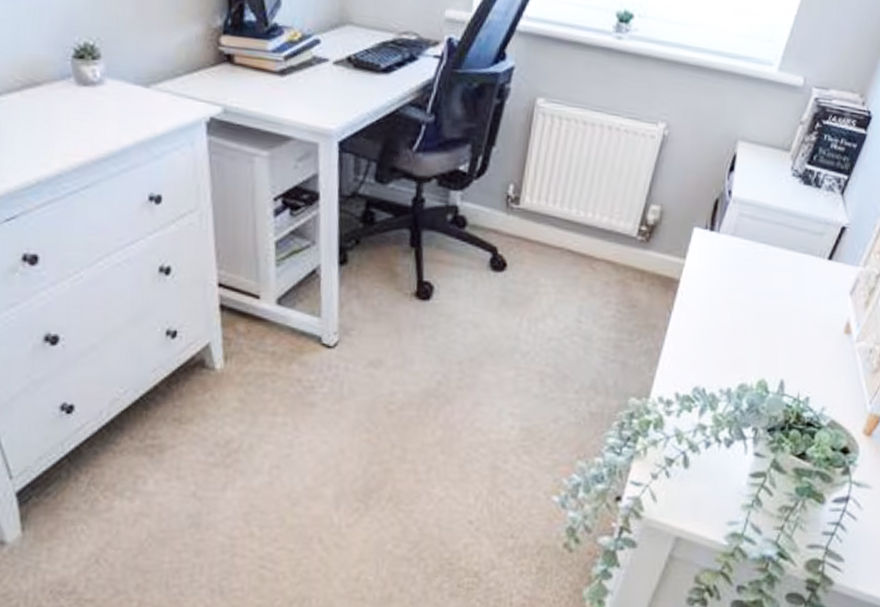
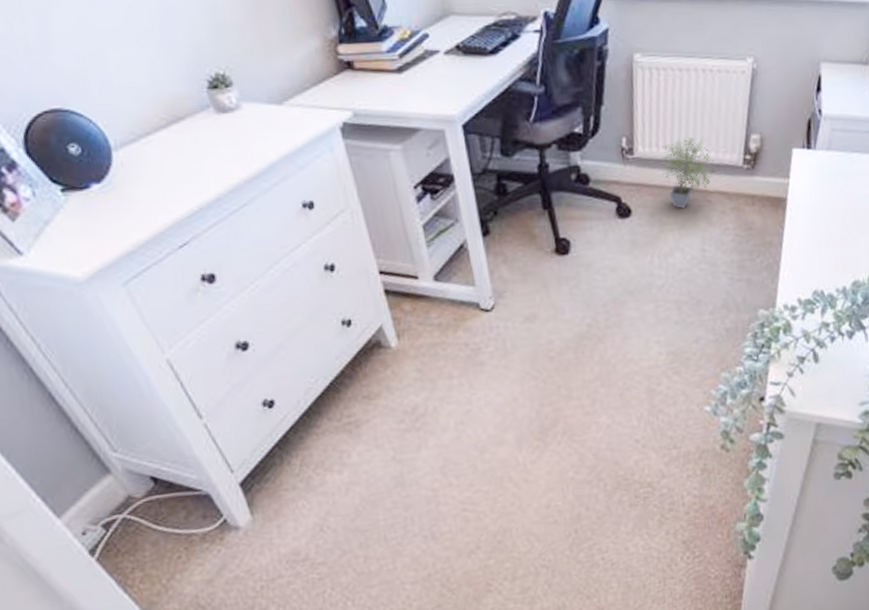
potted plant: none [547,197,606,273] -> present [661,137,715,210]

